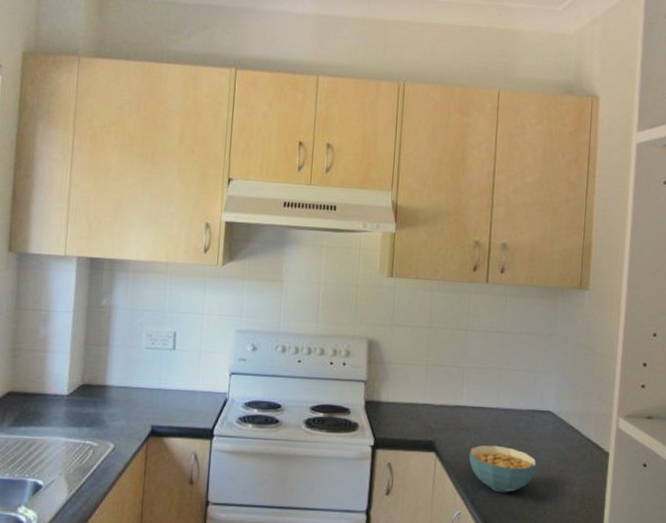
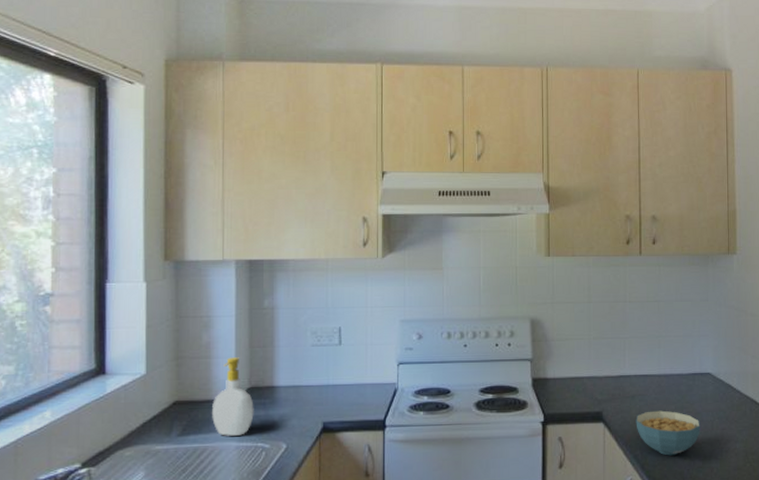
soap bottle: none [43,353,85,431] -> present [212,357,254,436]

